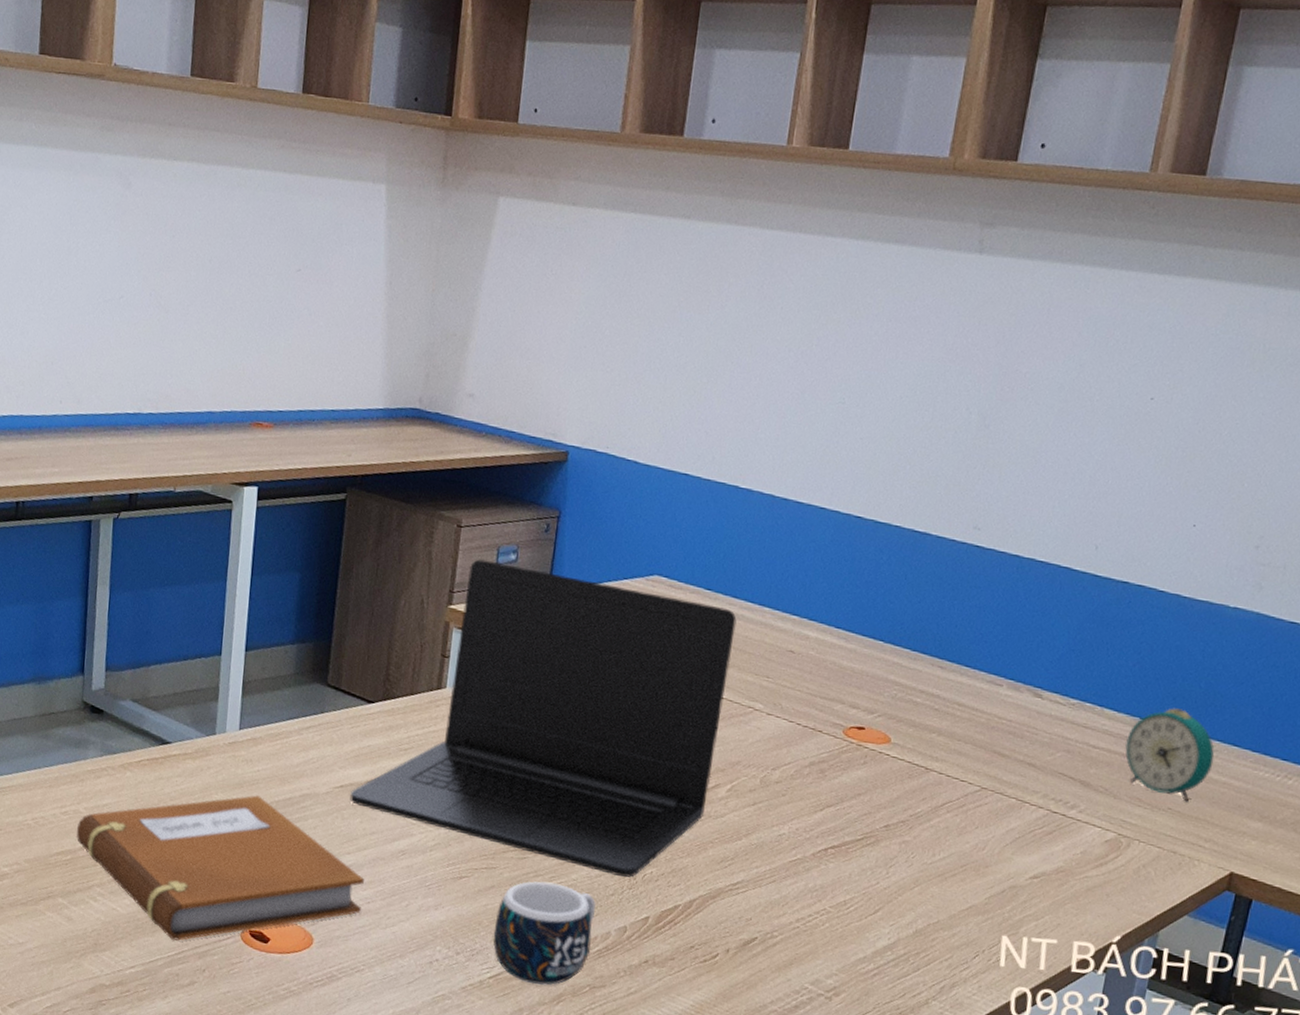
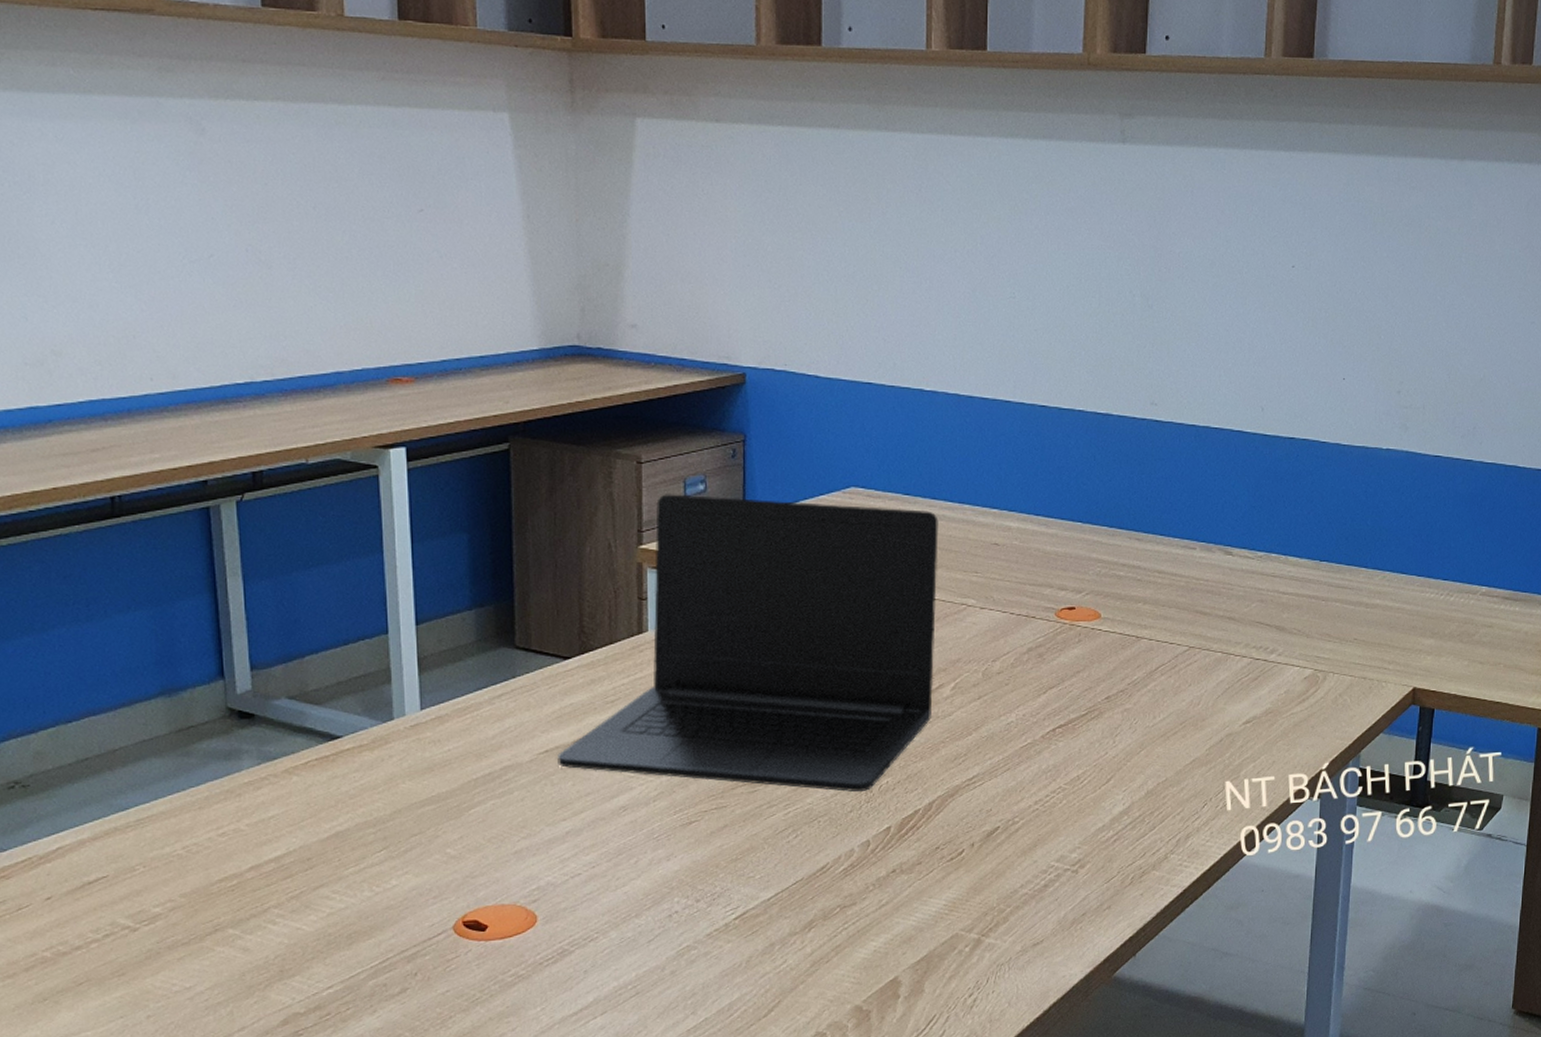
notebook: present [75,795,364,941] -> none [239,776,586,949]
mug: present [492,881,596,985] -> none [733,810,837,916]
alarm clock: present [1125,708,1215,802] -> none [1311,547,1387,631]

